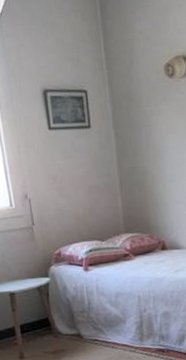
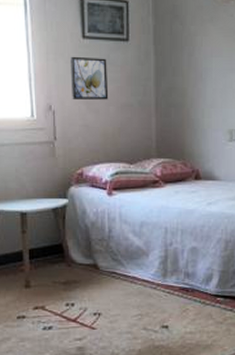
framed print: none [39,146,77,188] -> present [70,56,109,100]

